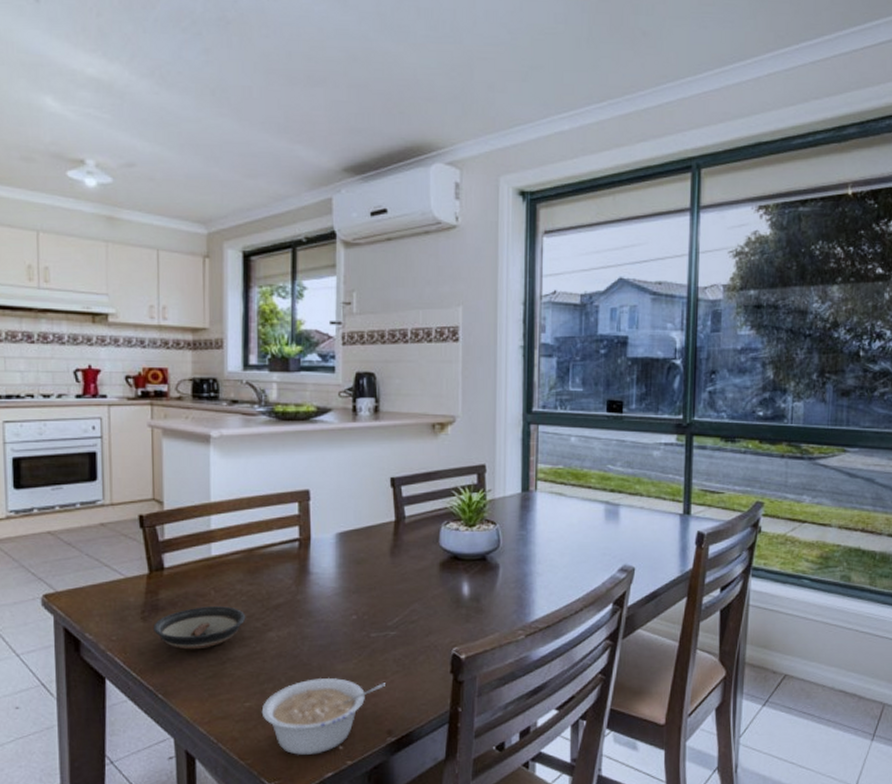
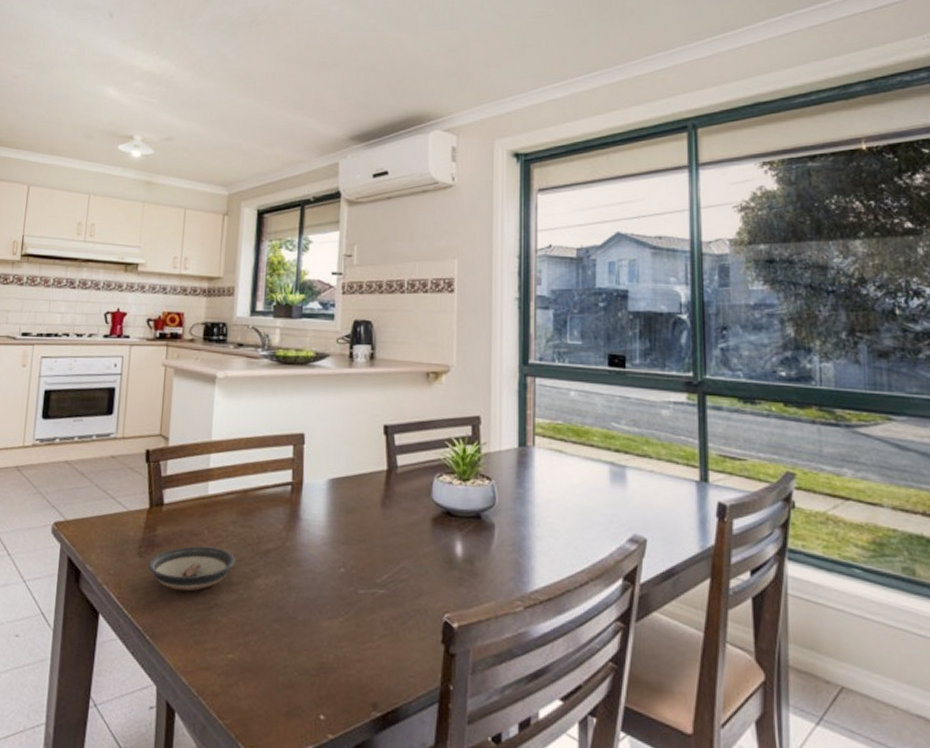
legume: present [261,677,385,755] -> none [243,634,372,722]

